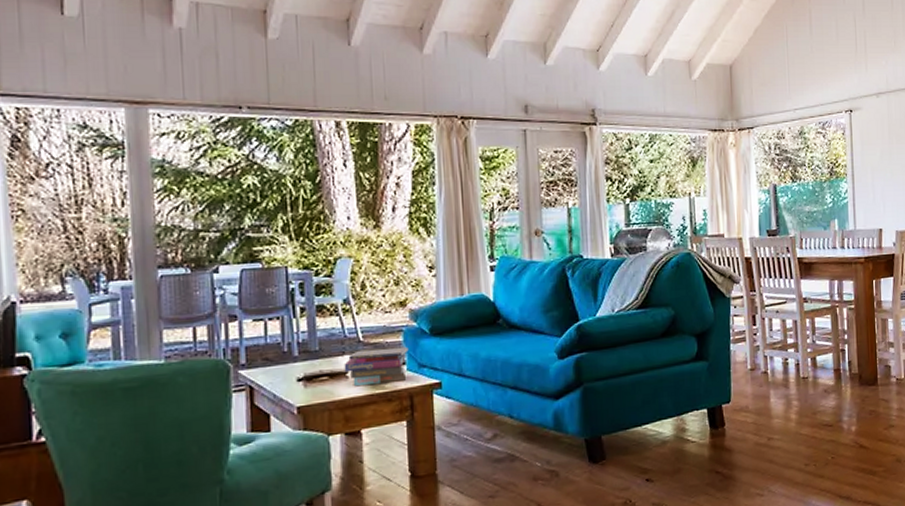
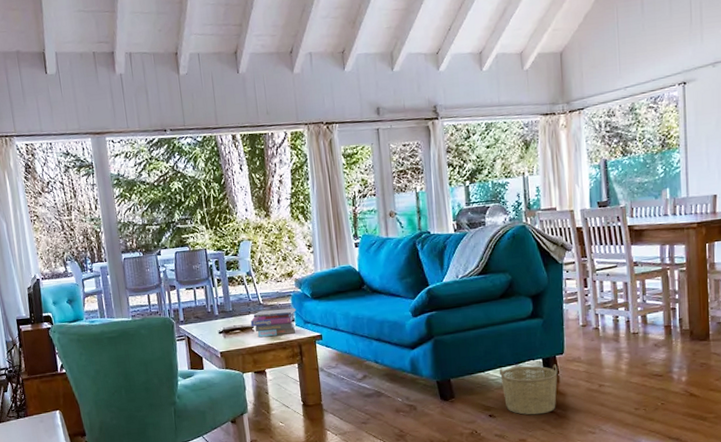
basket: none [659,415,724,478] -> present [500,364,558,415]

